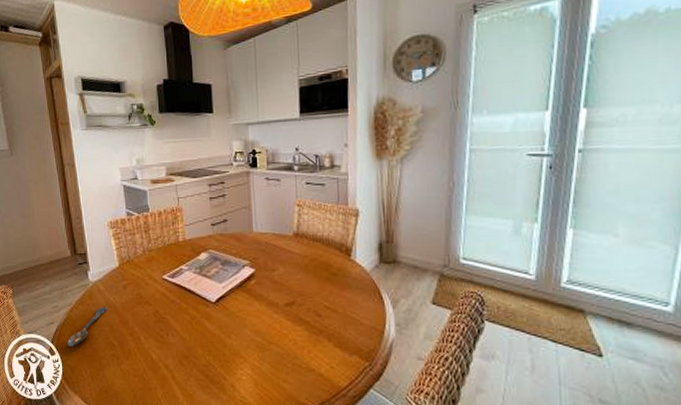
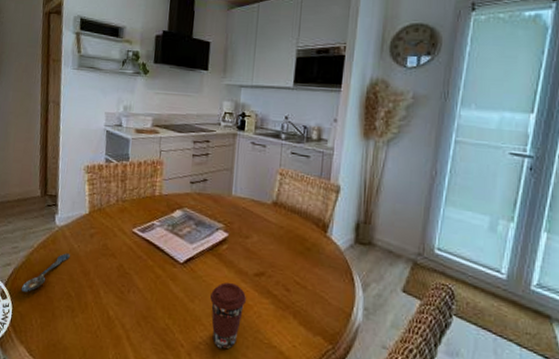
coffee cup: none [246,315,280,378] -> present [210,282,246,350]

